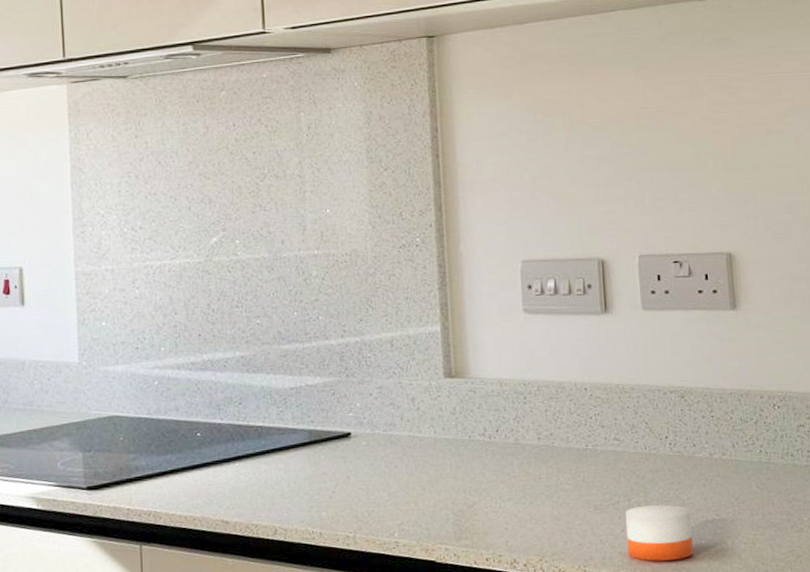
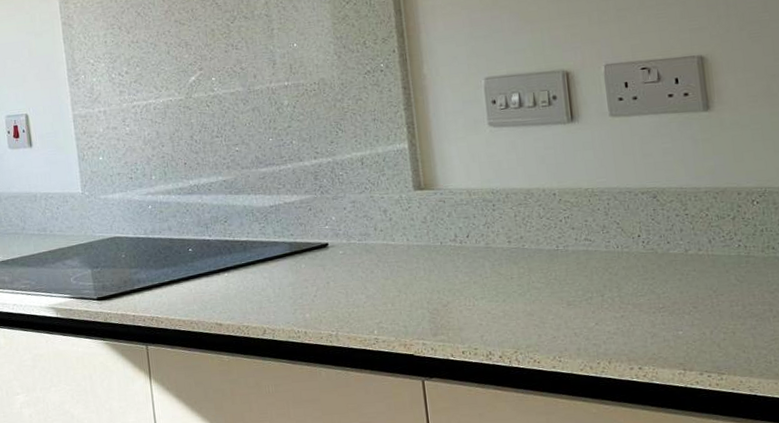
candle: present [625,502,693,561] -> none [598,296,670,351]

